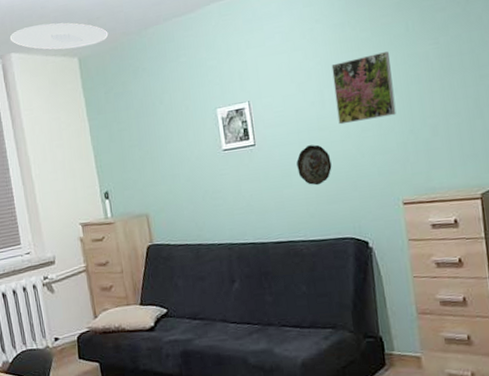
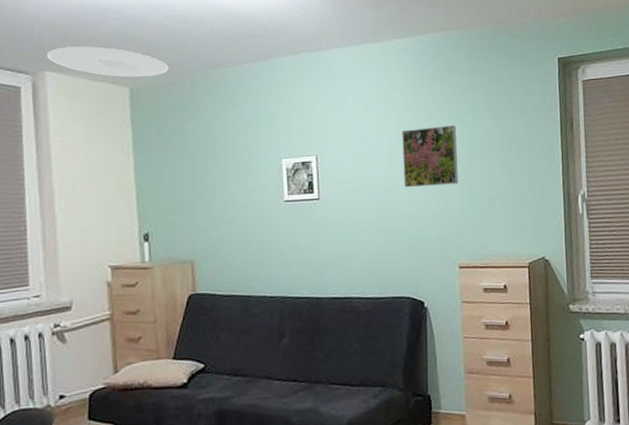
decorative plate: present [296,144,332,186] -> none [360,204,394,244]

